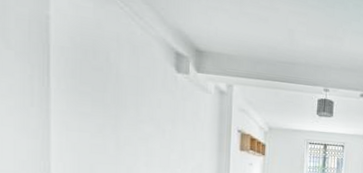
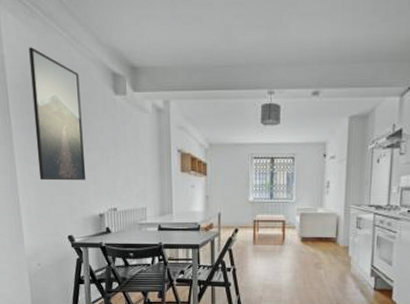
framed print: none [79,14,138,151] -> present [29,47,86,181]

